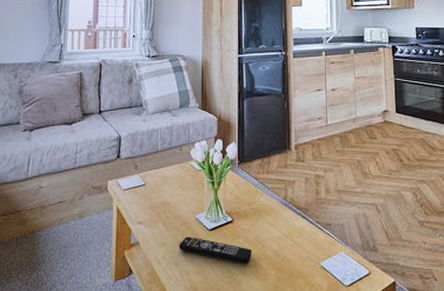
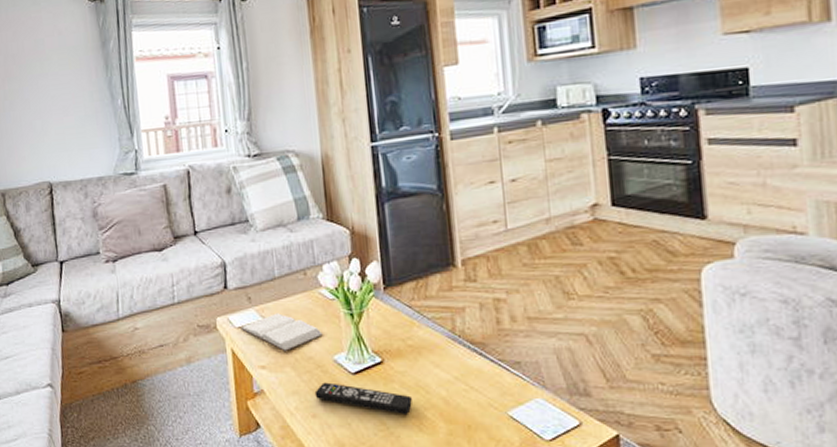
book: none [126,179,190,210] -> present [240,313,323,351]

